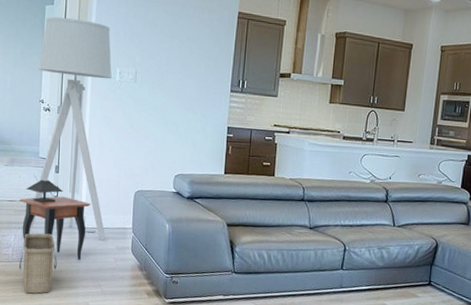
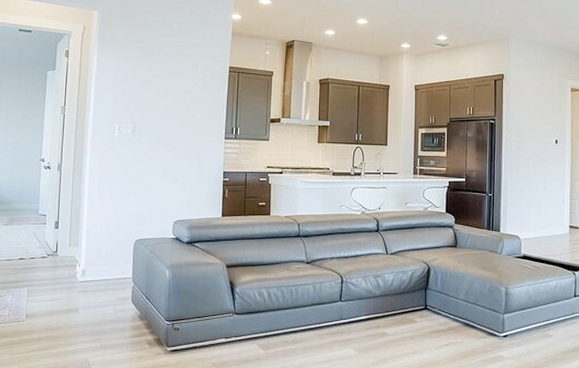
basket: present [19,233,57,294] -> none [16,290,56,355]
side table: present [20,179,91,260] -> none [18,236,91,315]
floor lamp: present [28,16,113,241] -> none [26,80,112,293]

